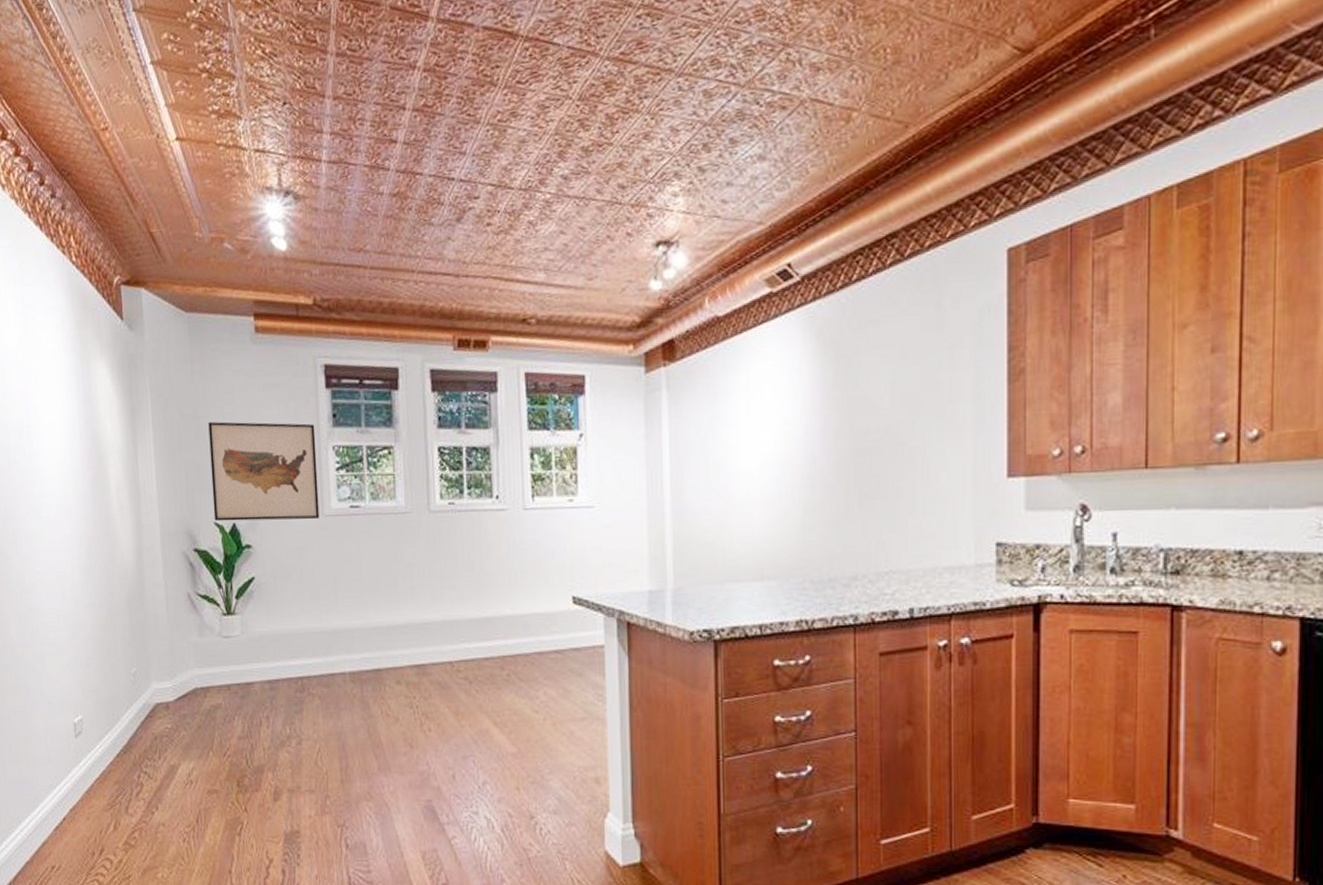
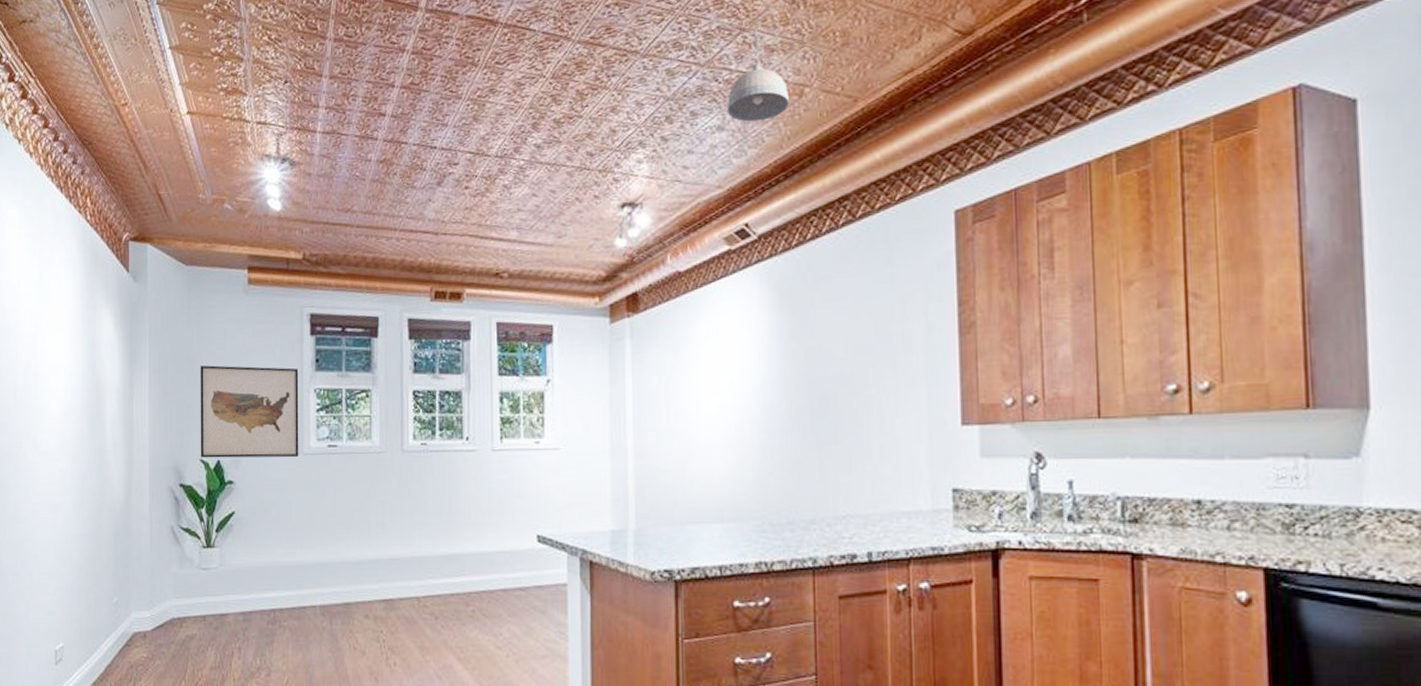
pendant light: none [769,45,835,151] -> present [727,30,789,122]

